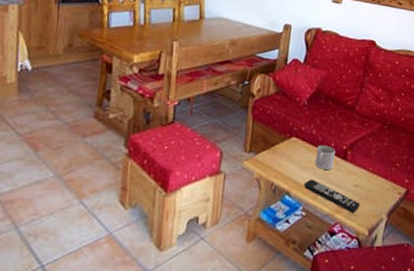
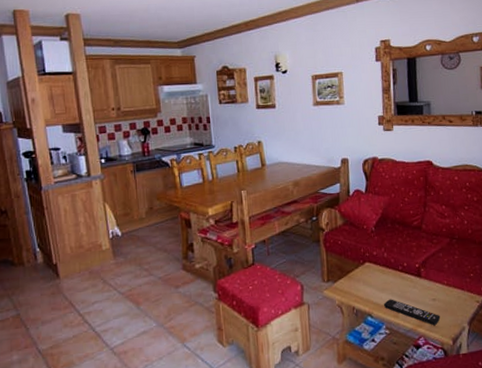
mug: present [315,145,335,171] -> none [390,266,410,289]

